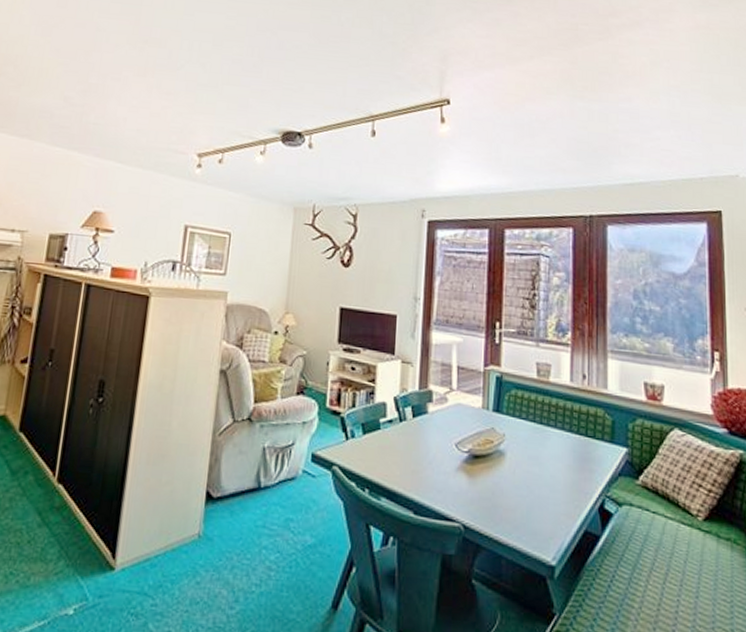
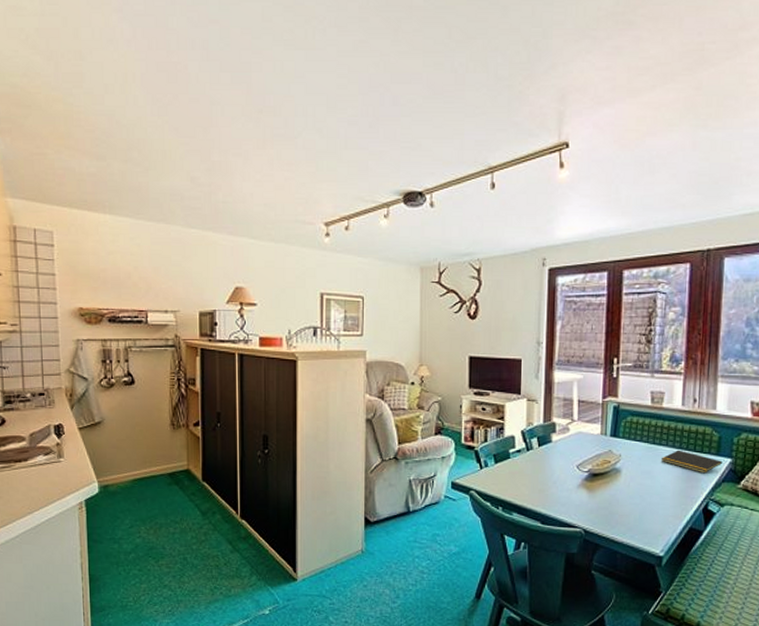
notepad: none [549,433,617,464] -> present [660,450,722,474]

